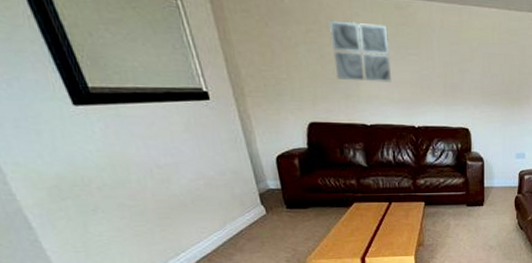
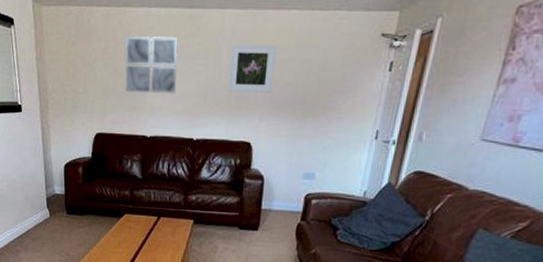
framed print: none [441,37,483,83] -> present [228,45,277,93]

